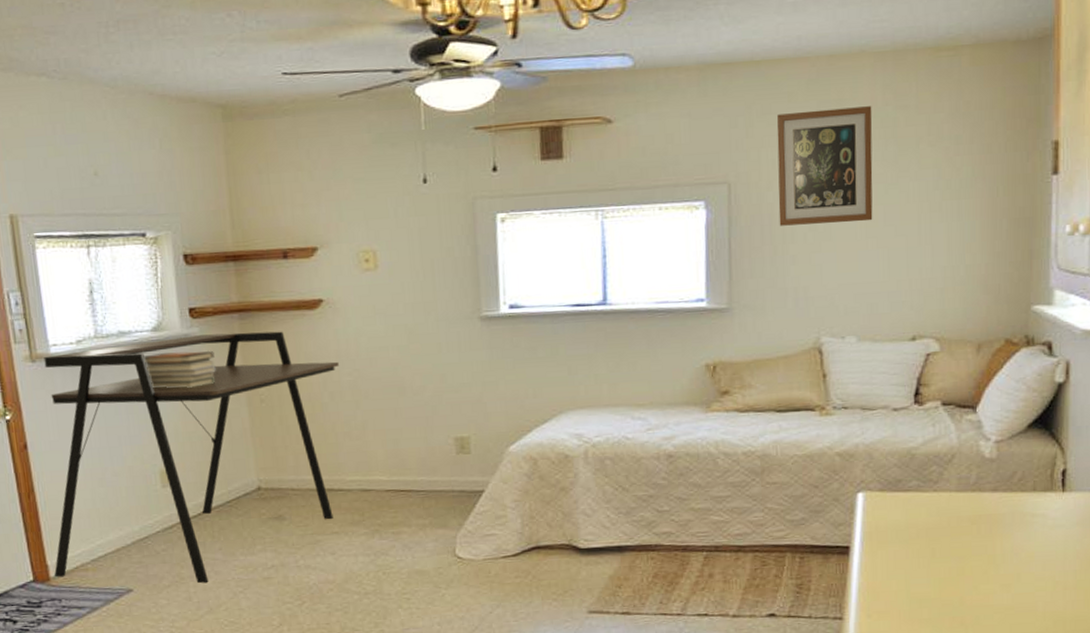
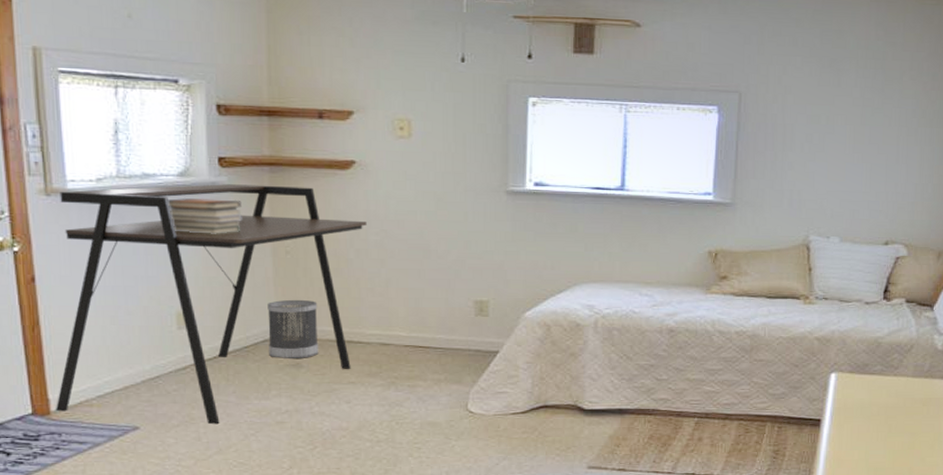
wastebasket: none [246,448,300,512] -> present [267,299,319,360]
wall art: present [777,106,873,226] -> none [781,37,866,139]

